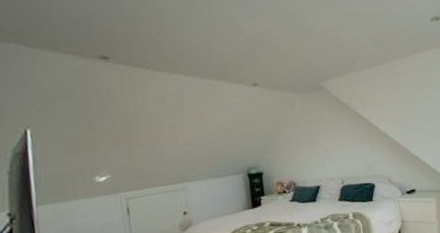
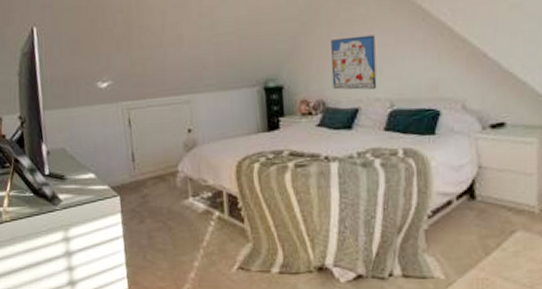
wall art: none [297,132,332,173] -> present [331,34,377,90]

